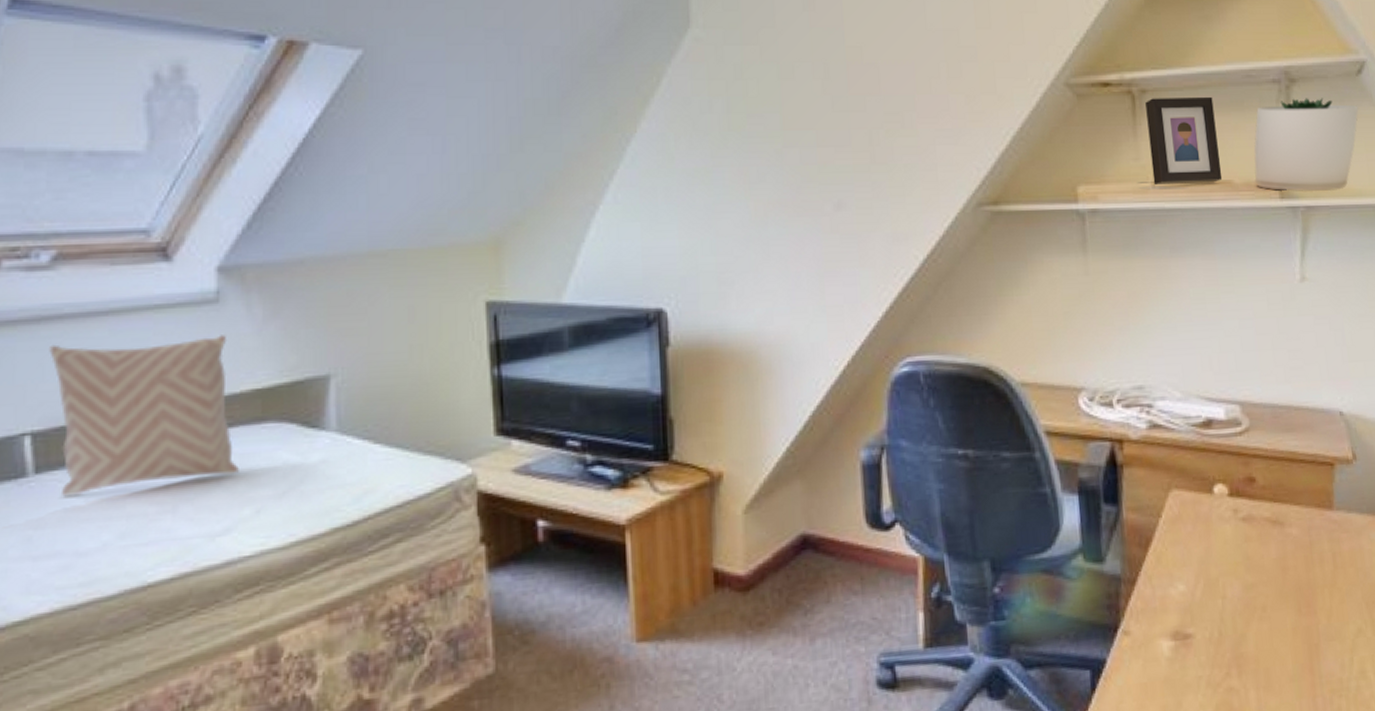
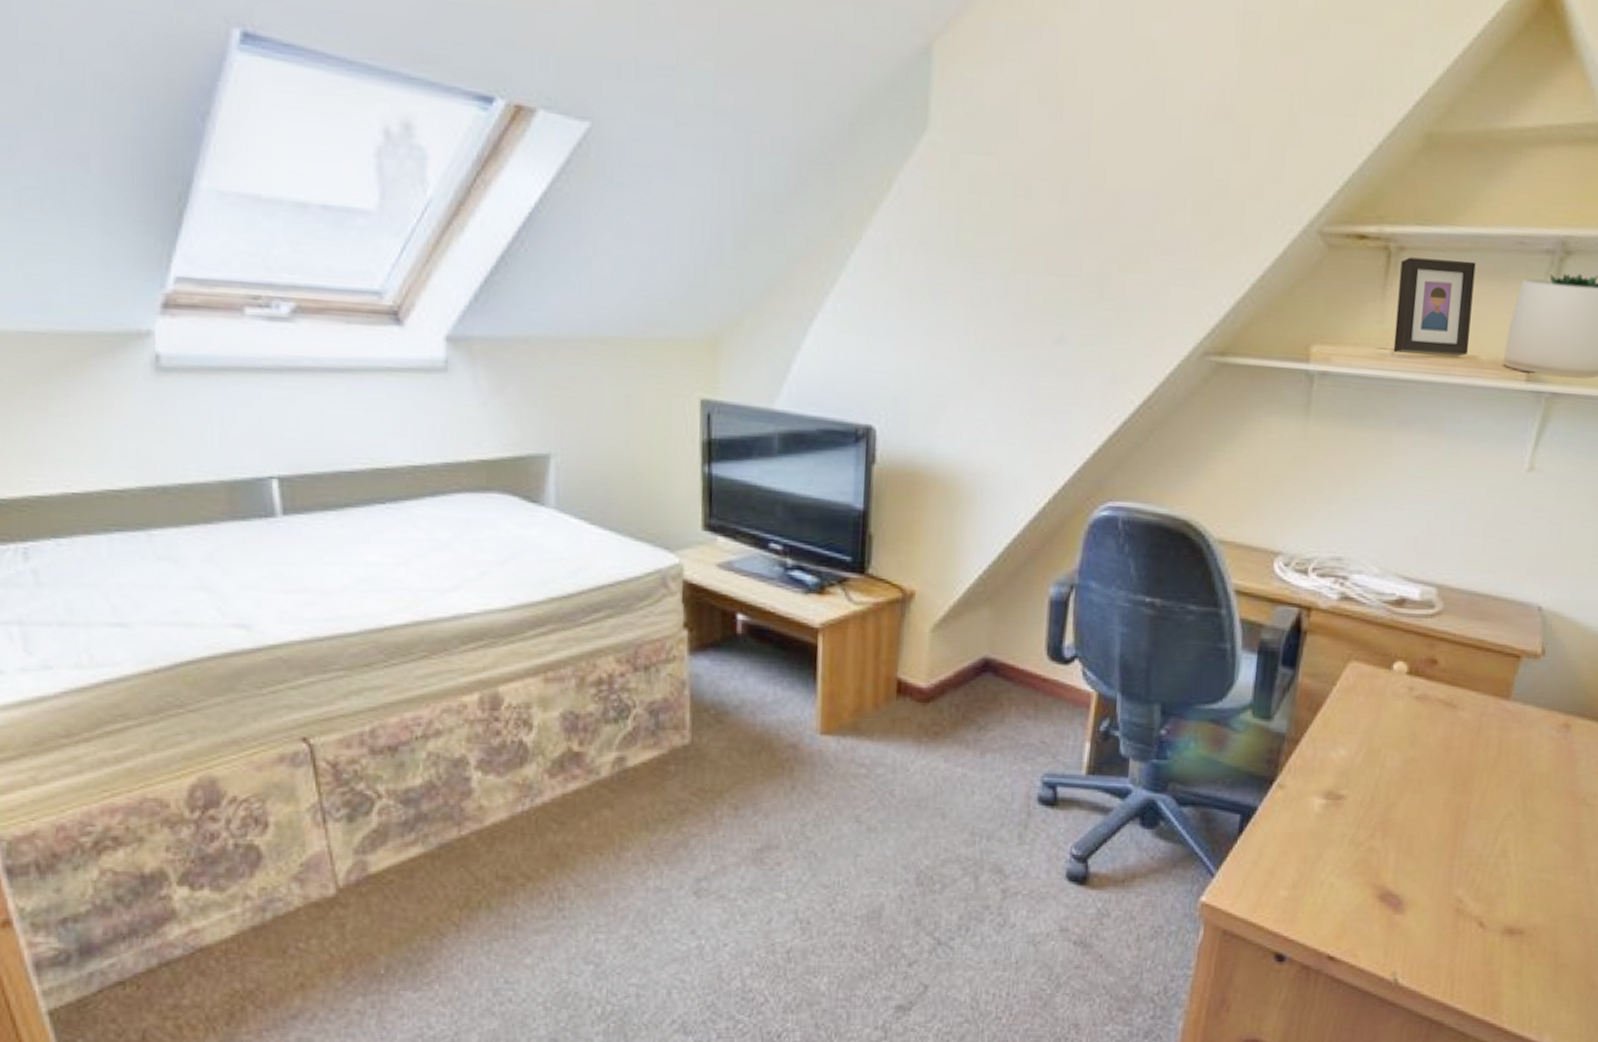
pillow: present [49,335,239,497] -> none [292,395,465,540]

